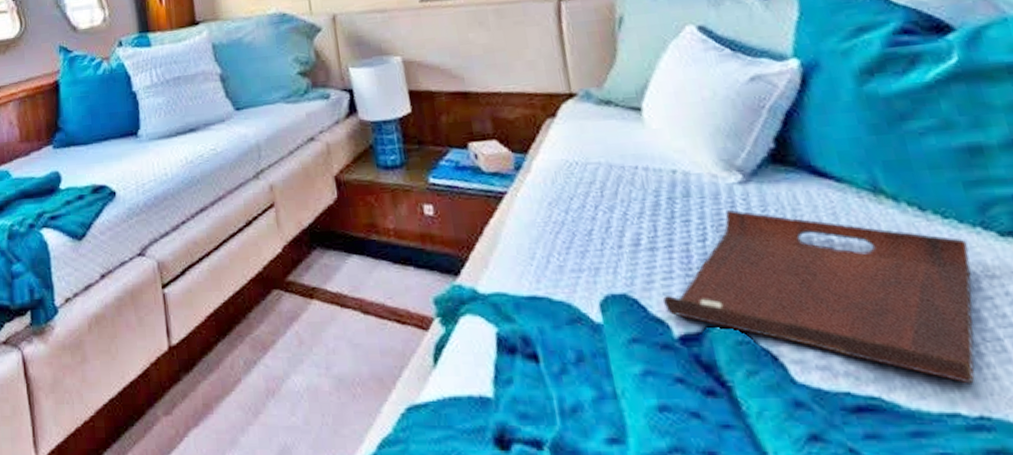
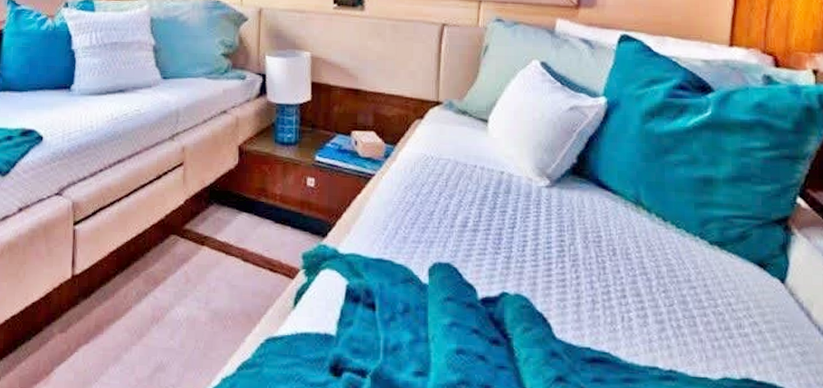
serving tray: present [662,210,975,384] -> none [475,207,688,347]

